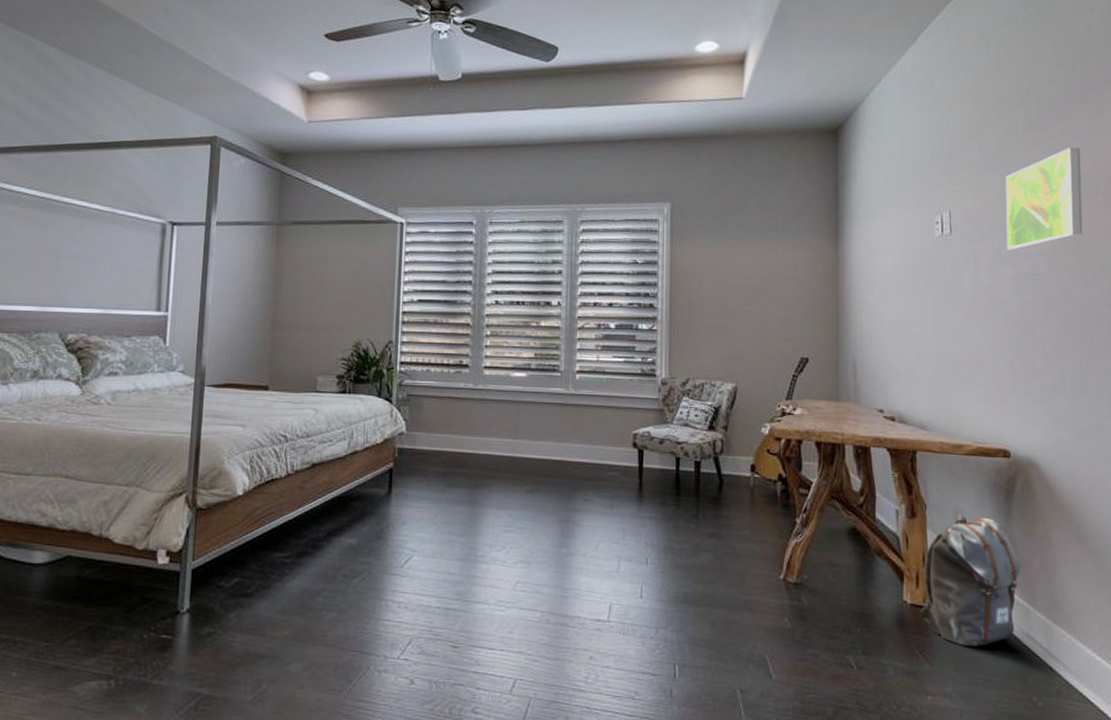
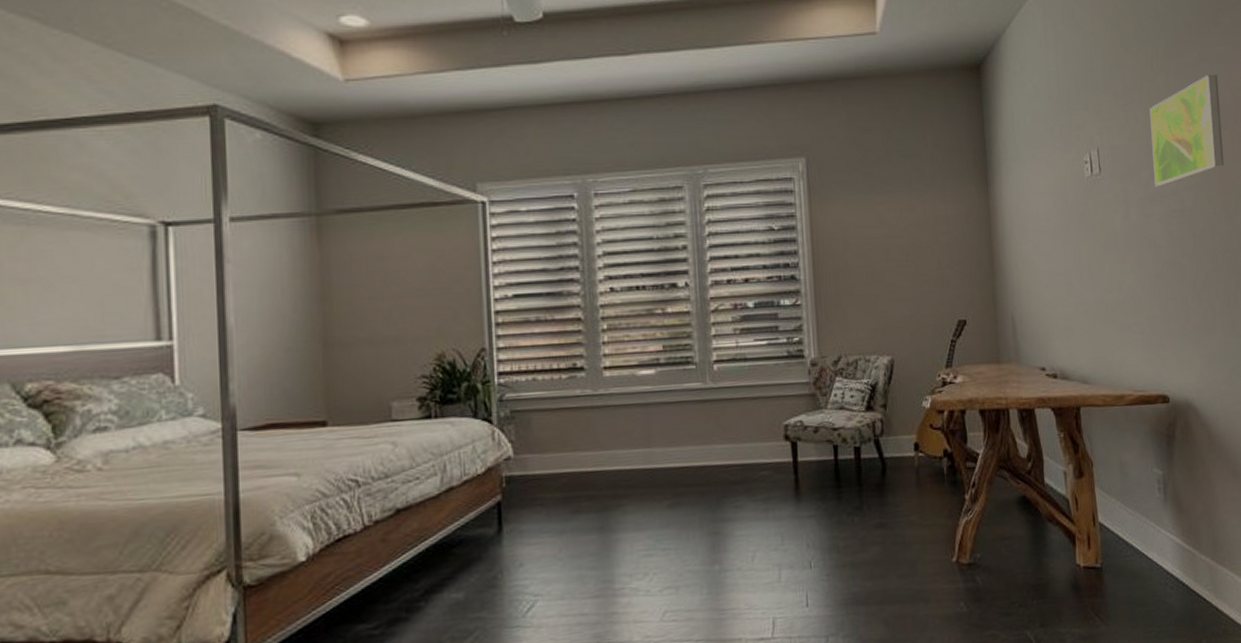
backpack: present [921,514,1020,647] -> none [1094,467,1185,601]

